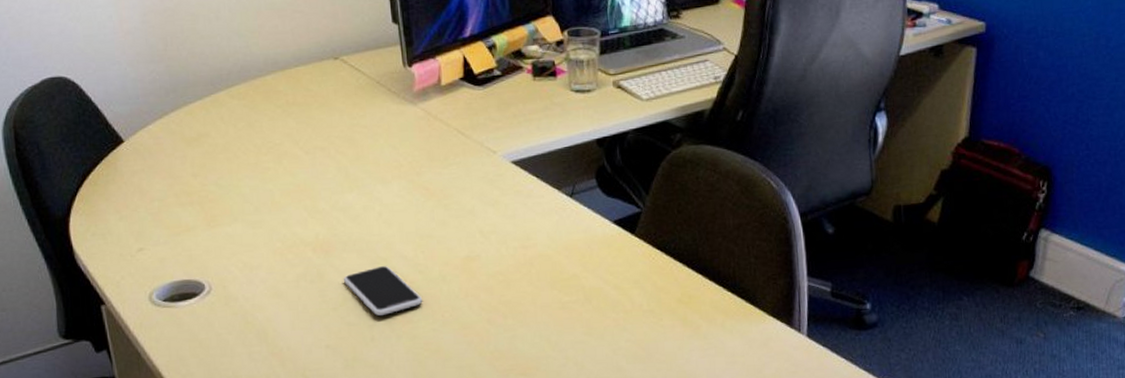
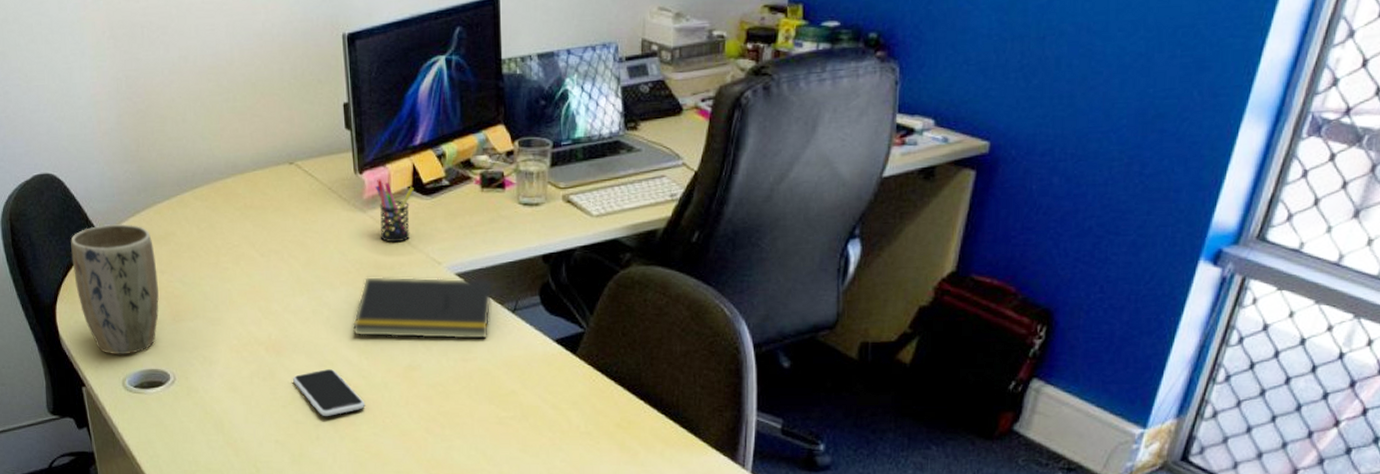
plant pot: none [87,127,191,267] -> present [70,224,159,354]
notepad: none [406,165,550,231] -> present [352,276,493,340]
pen holder: none [426,71,465,134] -> present [376,179,414,243]

